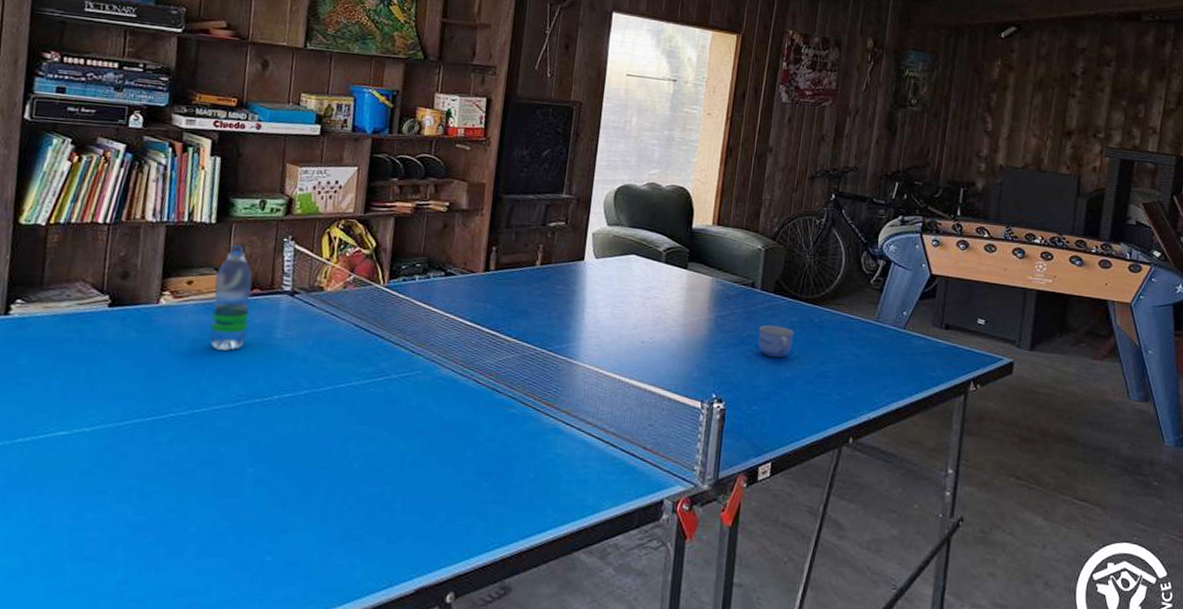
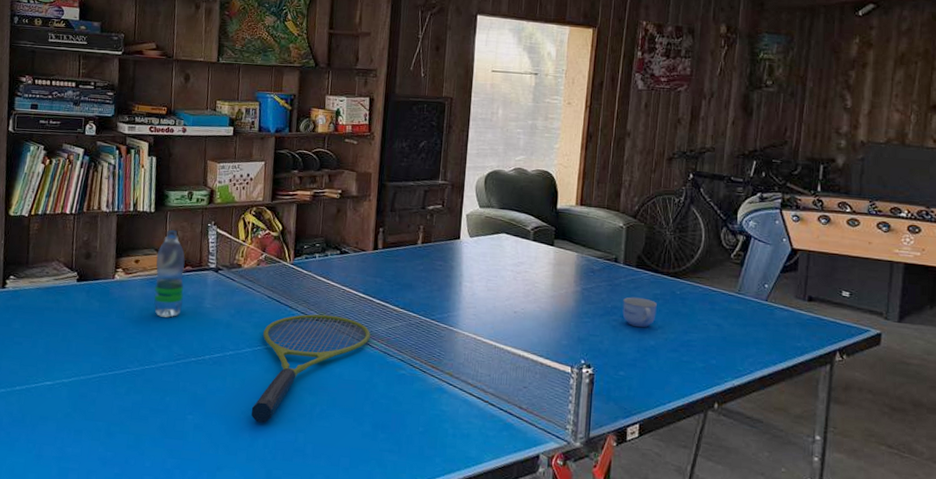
tennis racket: none [327,345,477,475] -> present [251,314,371,423]

